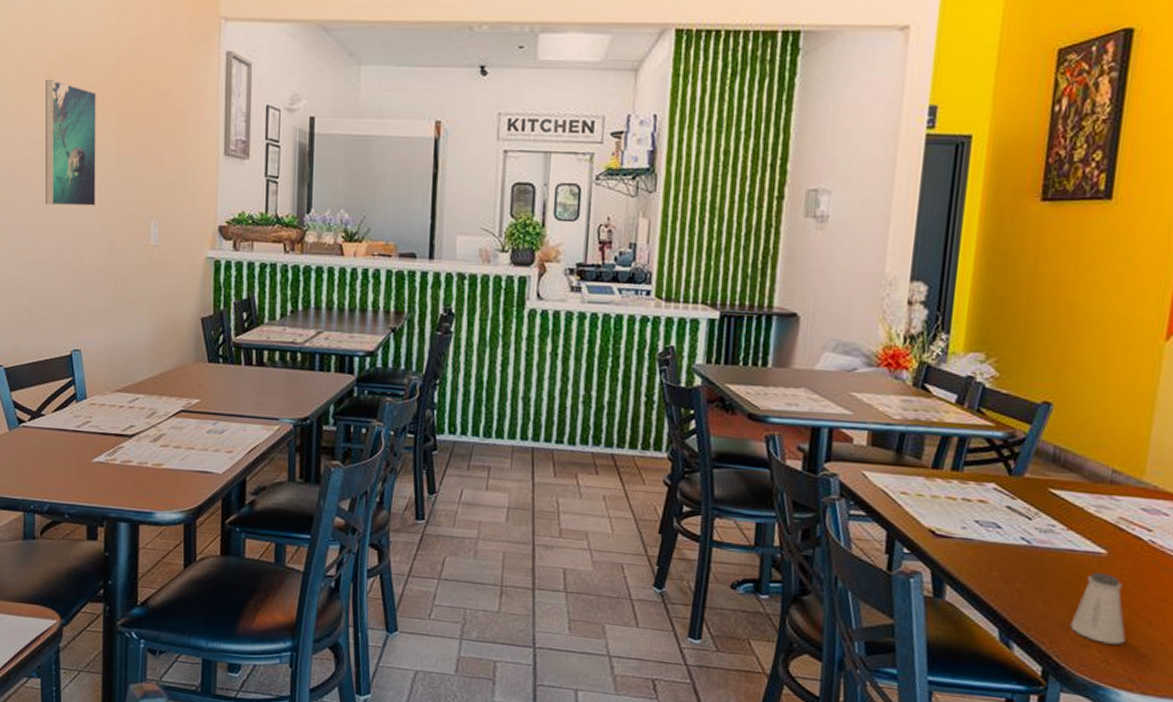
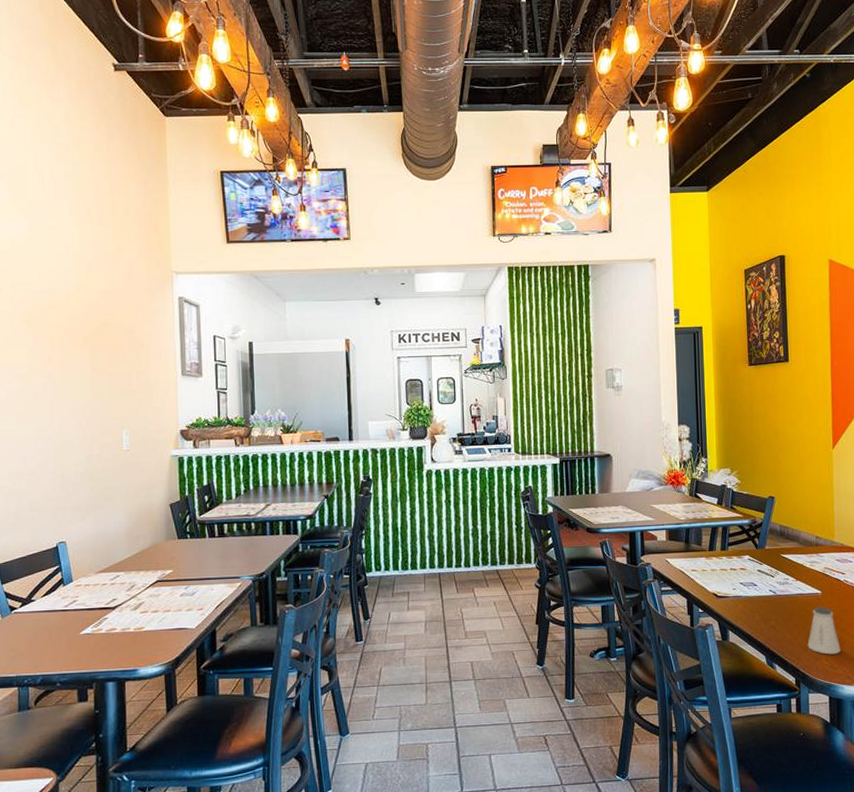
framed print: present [46,80,96,207] -> none [25,326,74,426]

